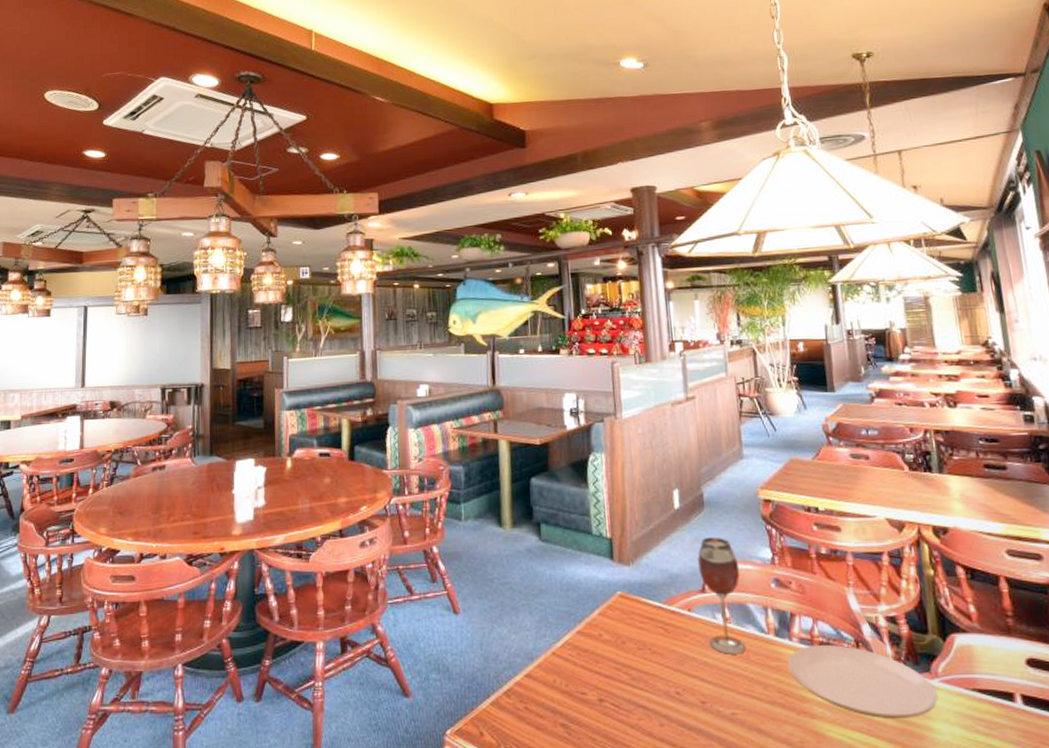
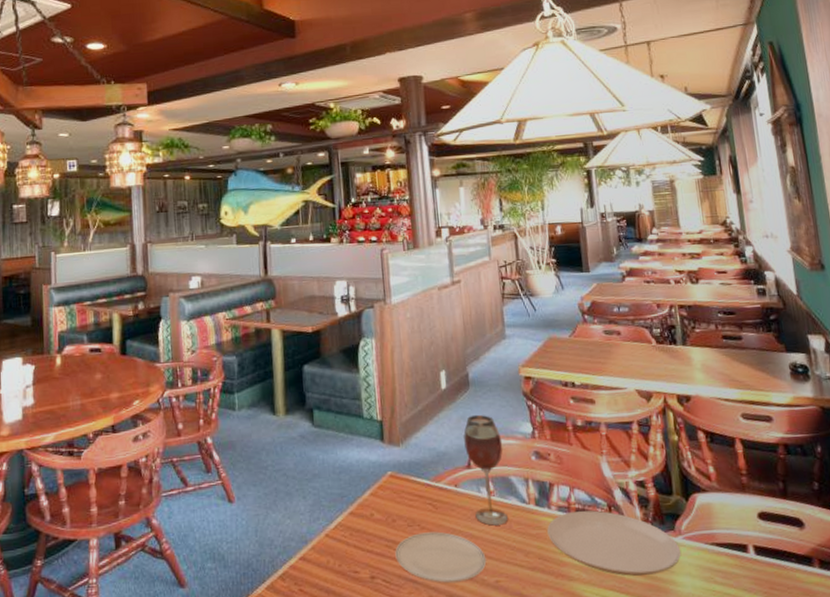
plate: none [624,657,722,713] -> present [395,531,487,584]

